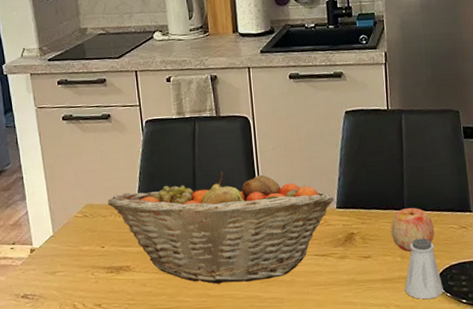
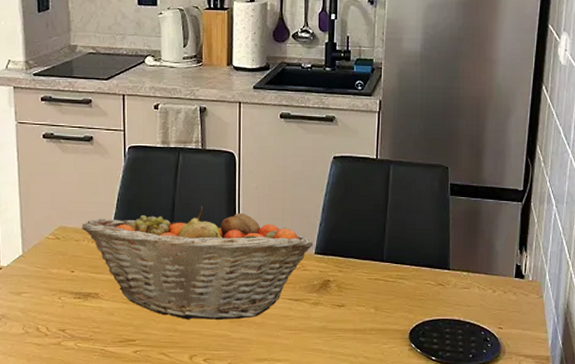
apple: present [391,208,434,252] -> none [368,260,411,304]
saltshaker: present [404,238,443,300] -> none [375,291,414,354]

